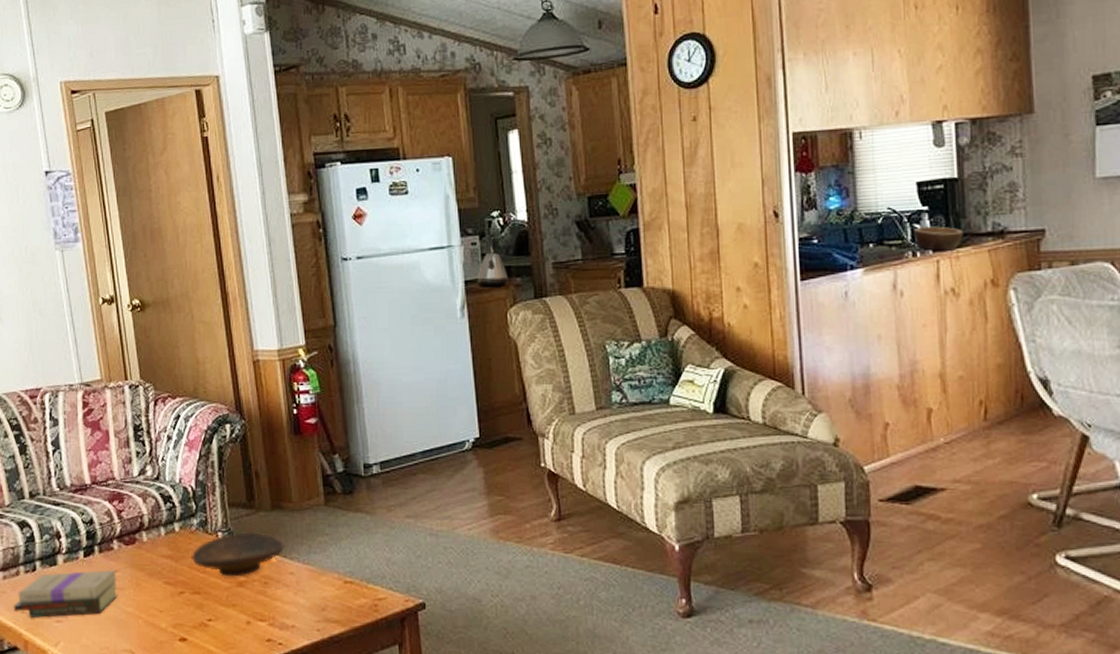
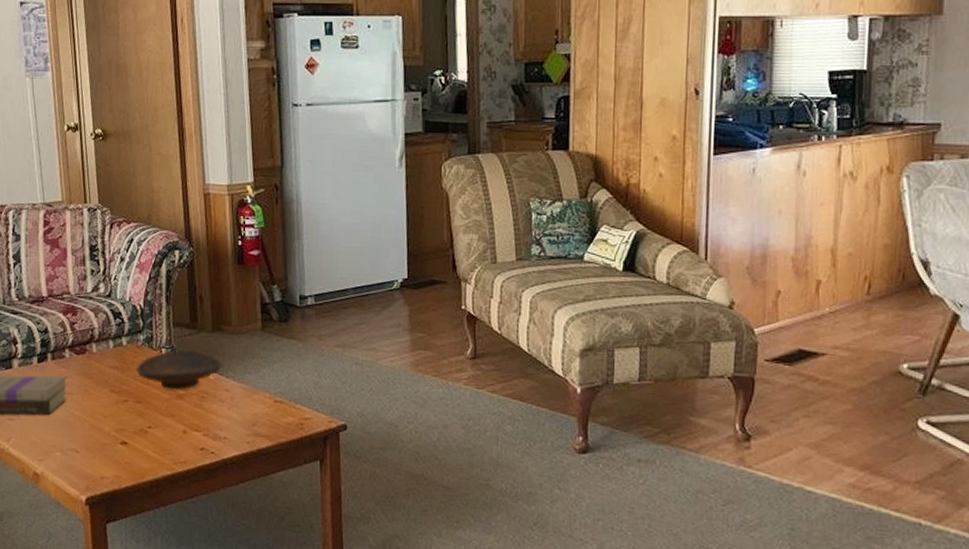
kettle: present [476,237,508,288] -> none [415,94,445,142]
bowl: present [913,226,963,252] -> none [820,113,866,137]

